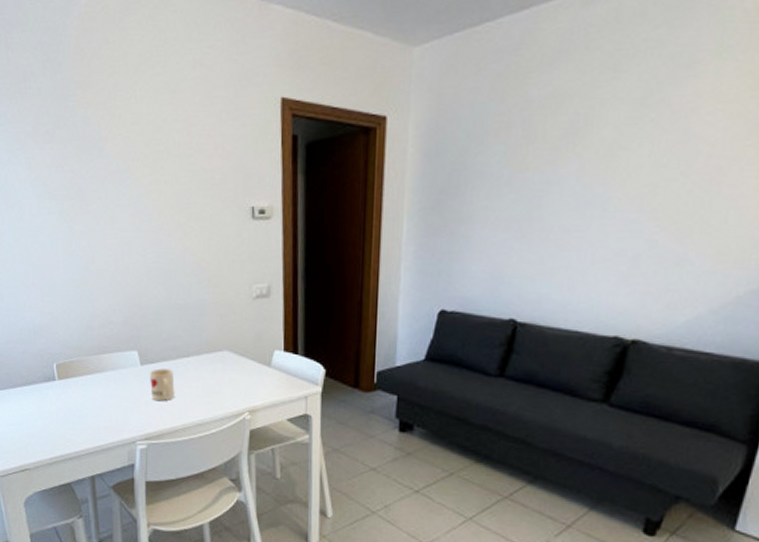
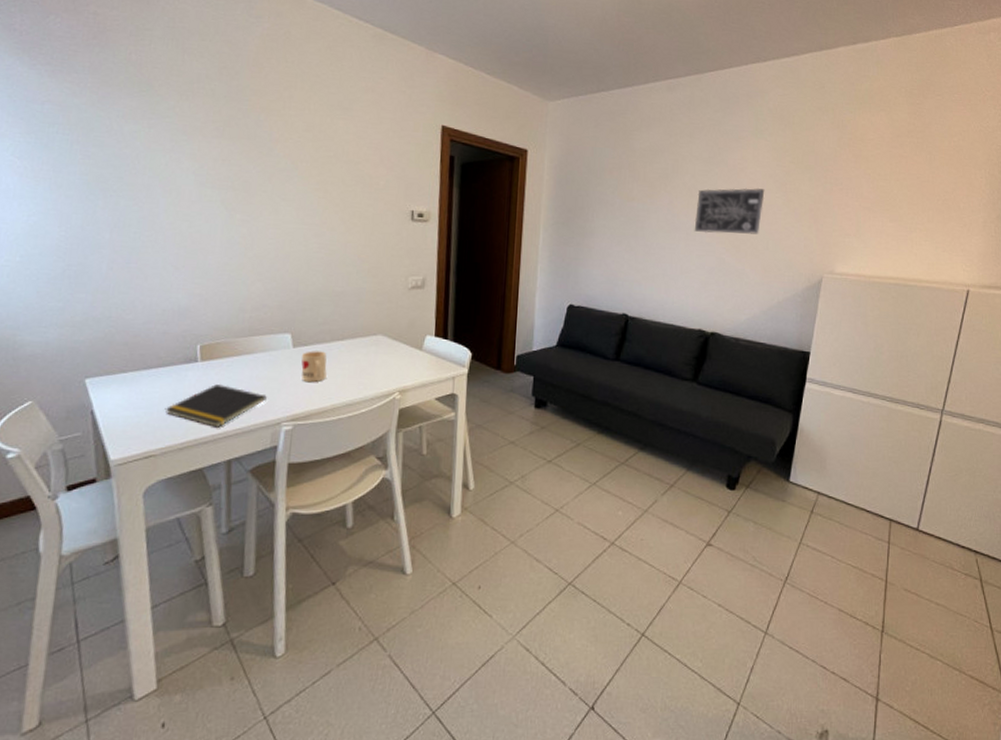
notepad: none [32,401,120,445] -> present [164,383,267,428]
wall art: none [613,135,728,207] -> present [694,188,765,235]

